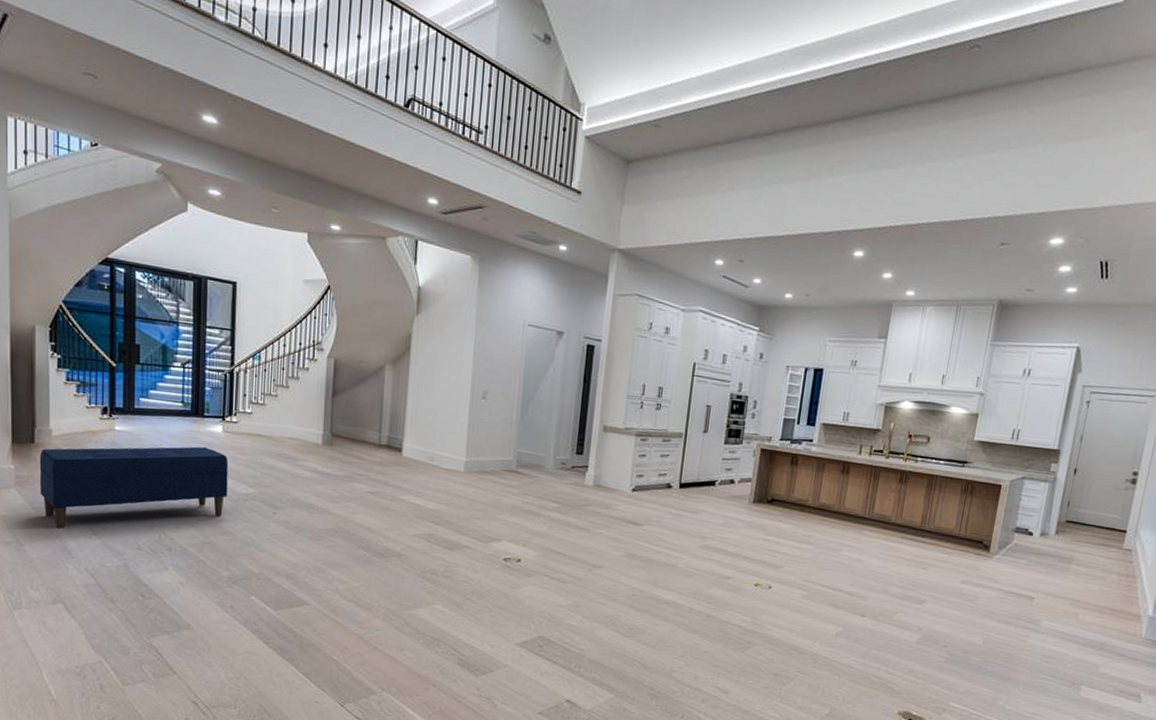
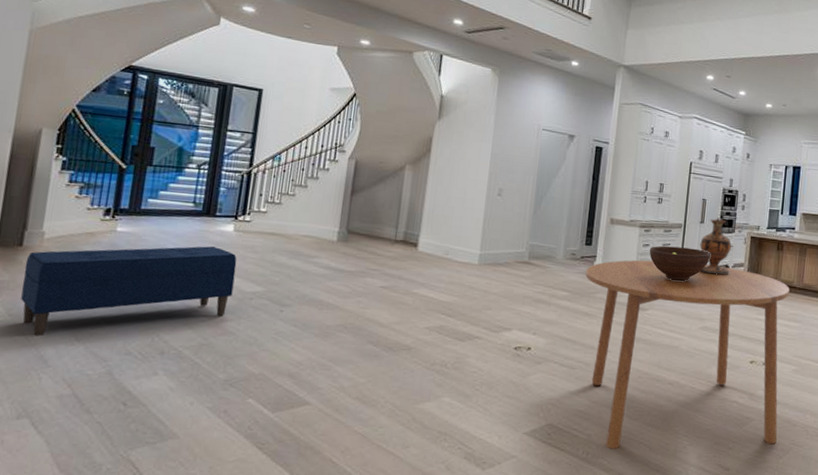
dining table: none [576,471,804,671] -> present [585,260,790,450]
fruit bowl: none [645,456,714,496] -> present [649,245,710,281]
vase: none [702,426,738,490] -> present [700,217,732,275]

